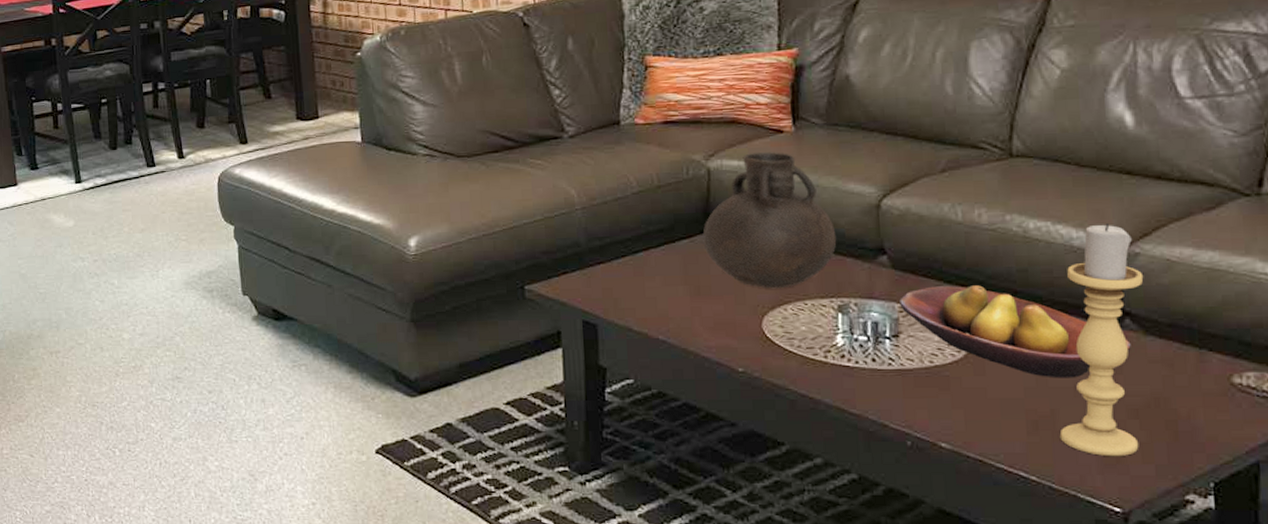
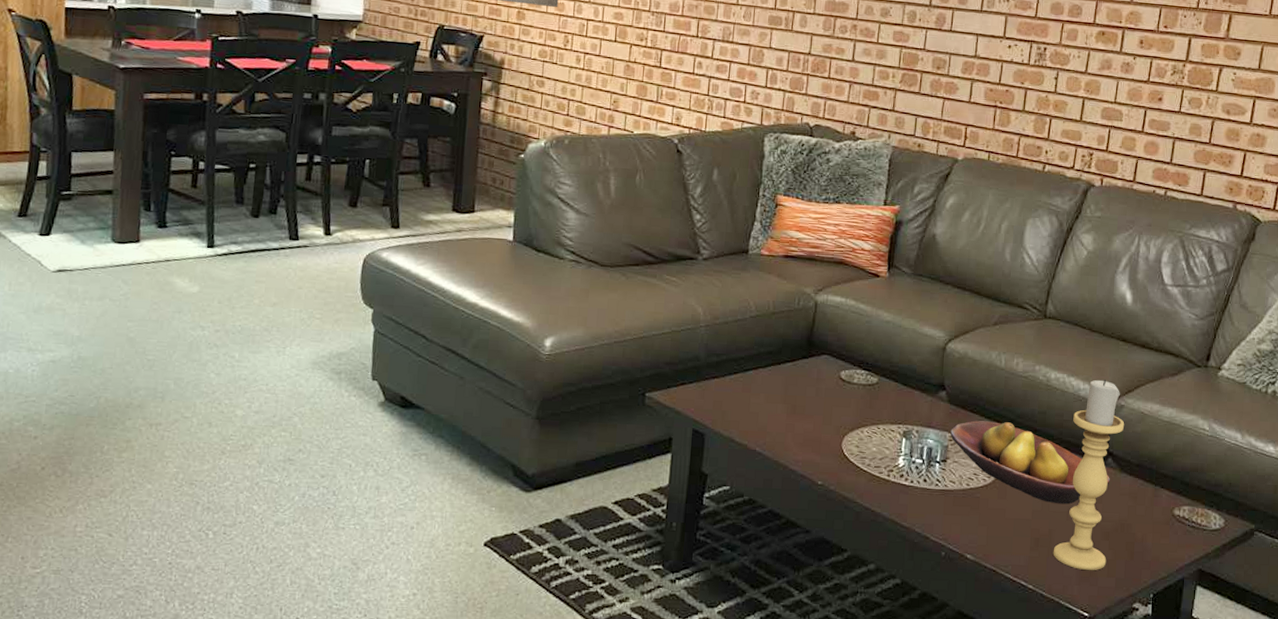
vase: present [702,152,837,289] -> none [803,292,910,413]

